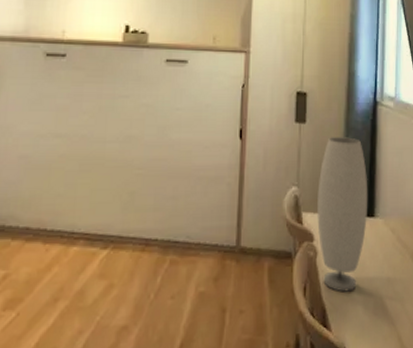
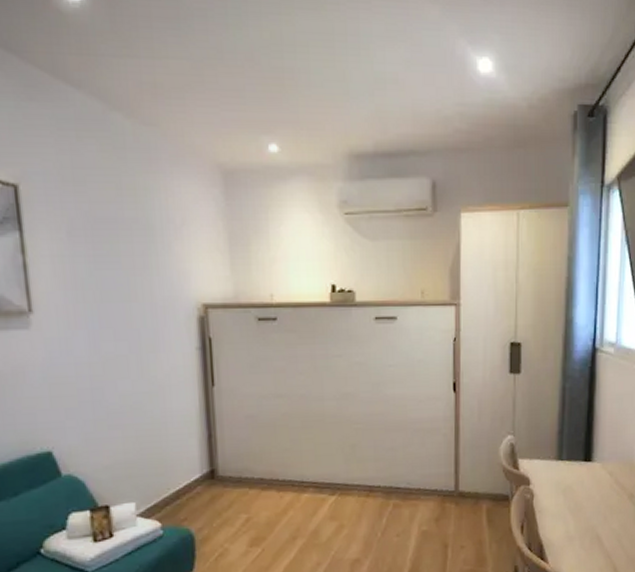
vase: present [317,137,368,292] -> none [533,385,586,530]

